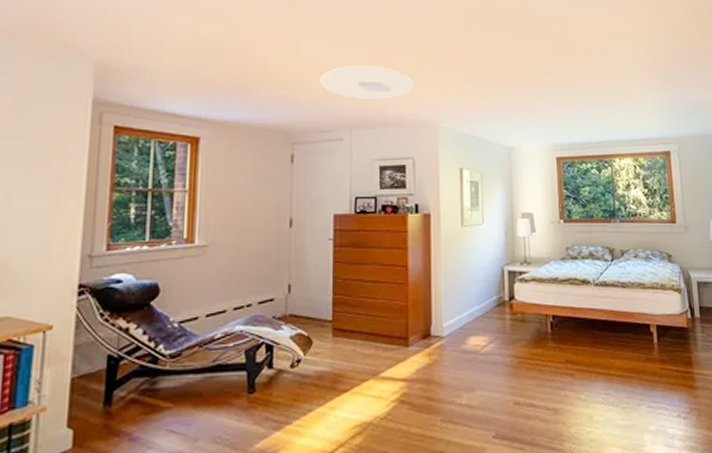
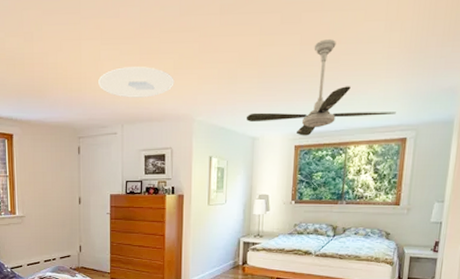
ceiling fan: none [499,51,655,147] -> present [246,39,396,136]

